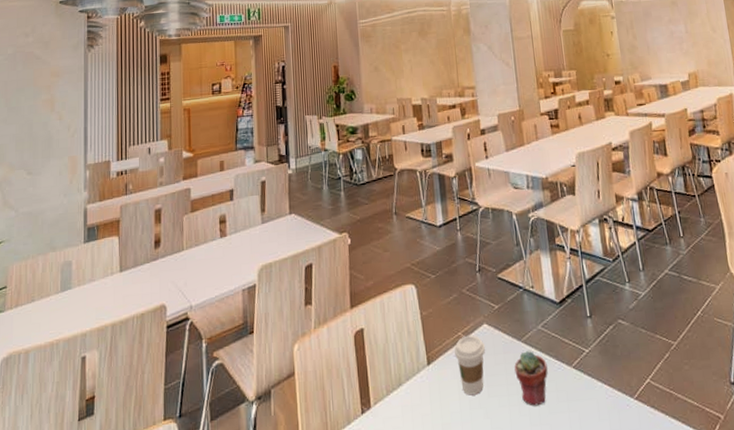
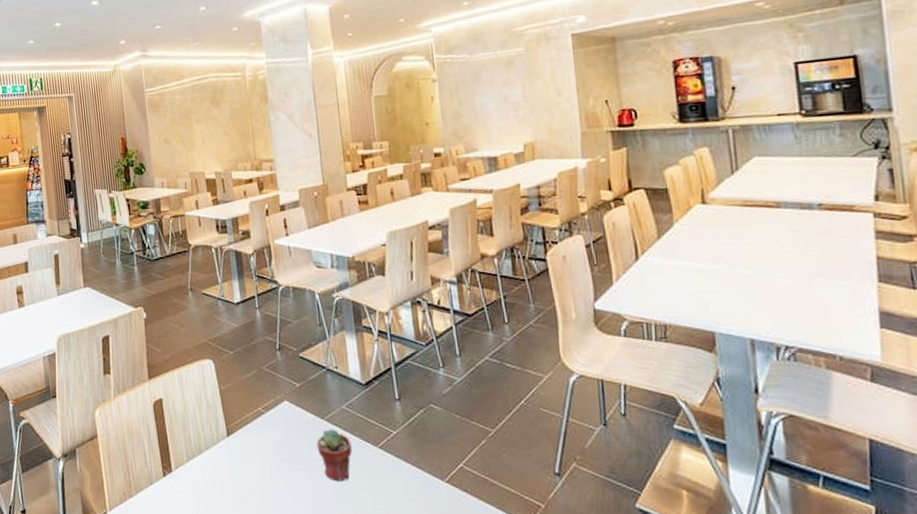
coffee cup: present [454,335,485,396] -> none [254,411,286,467]

